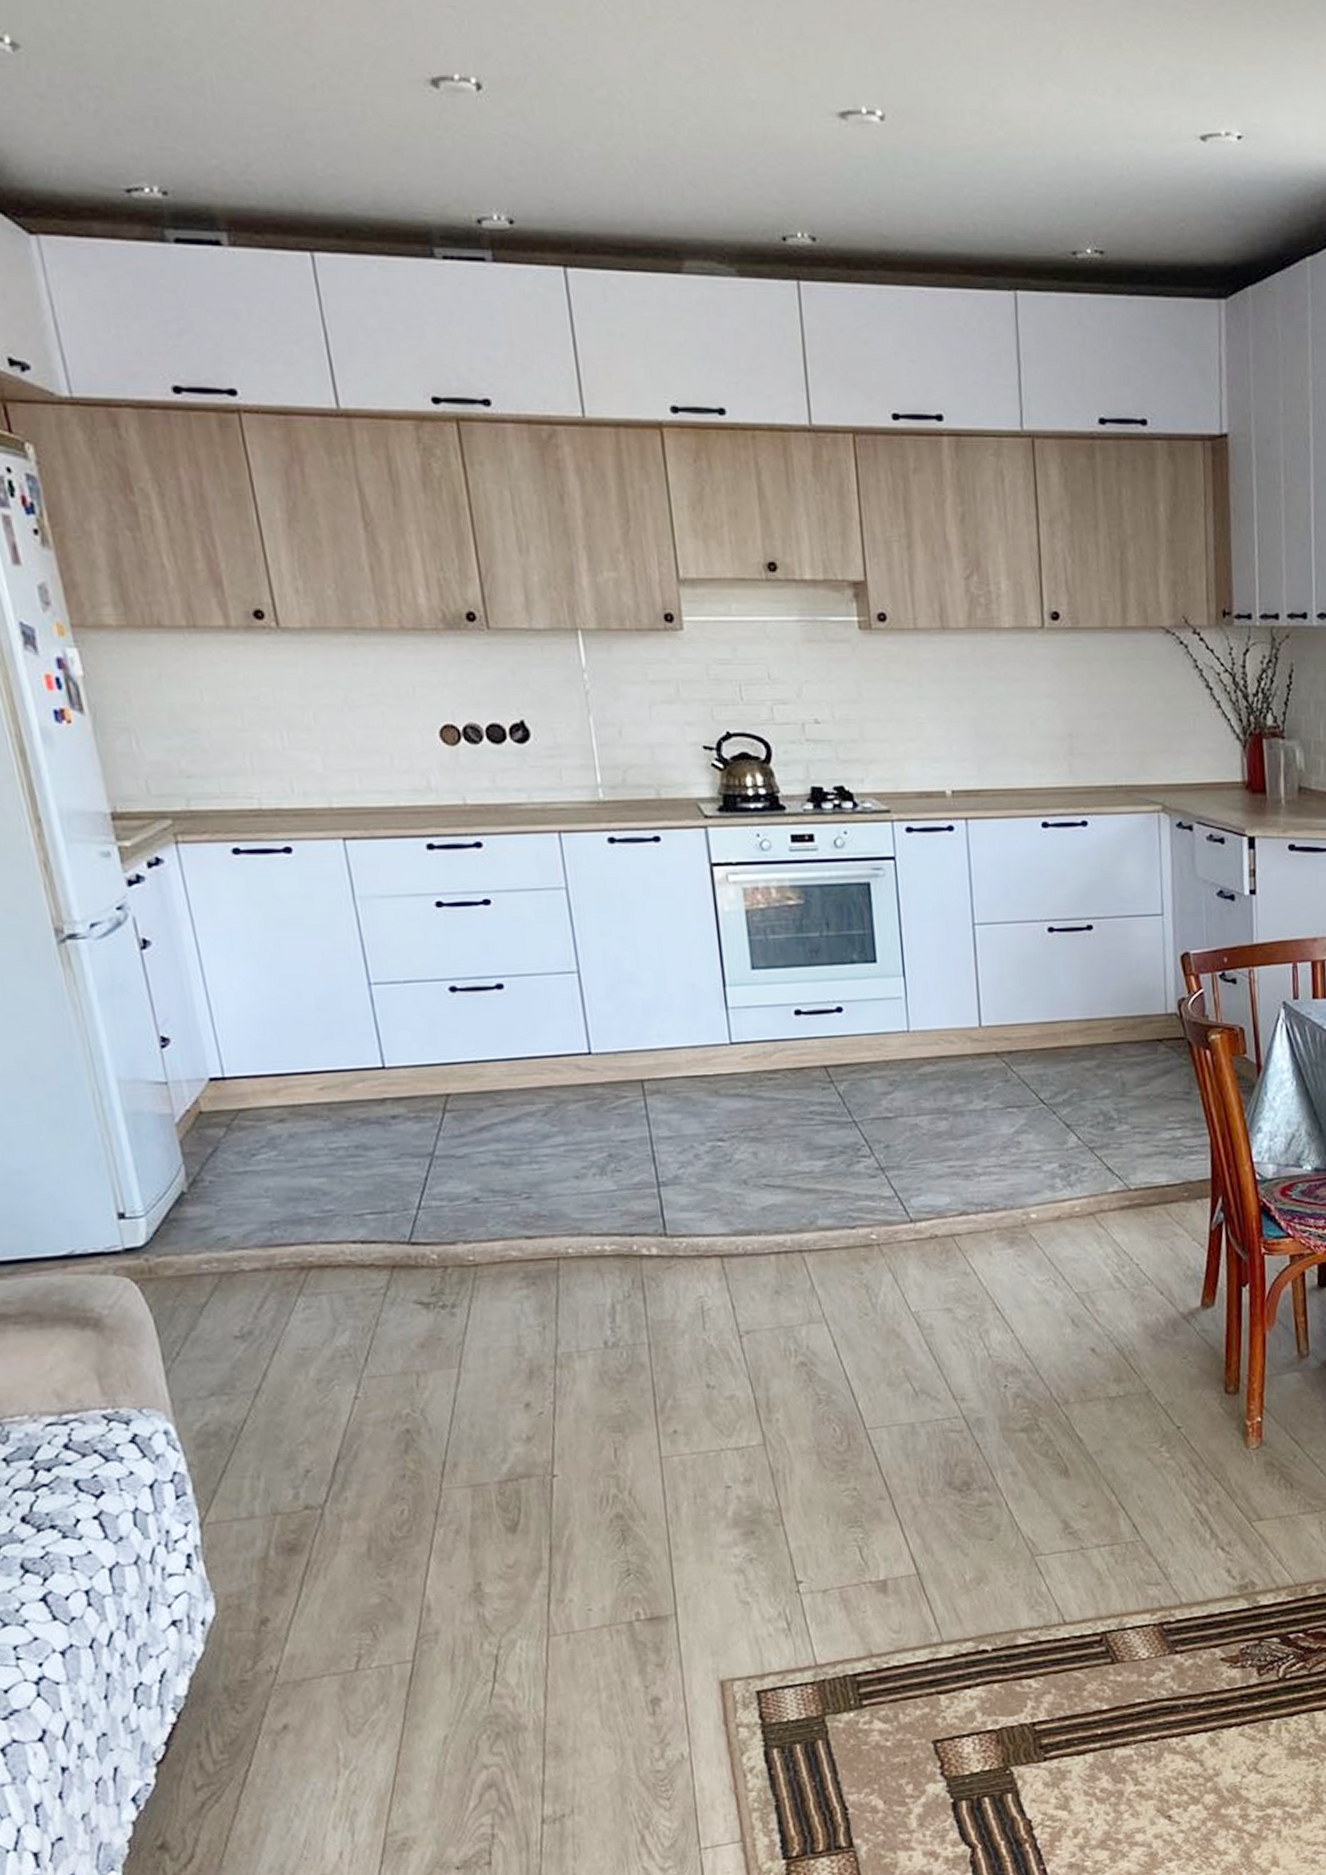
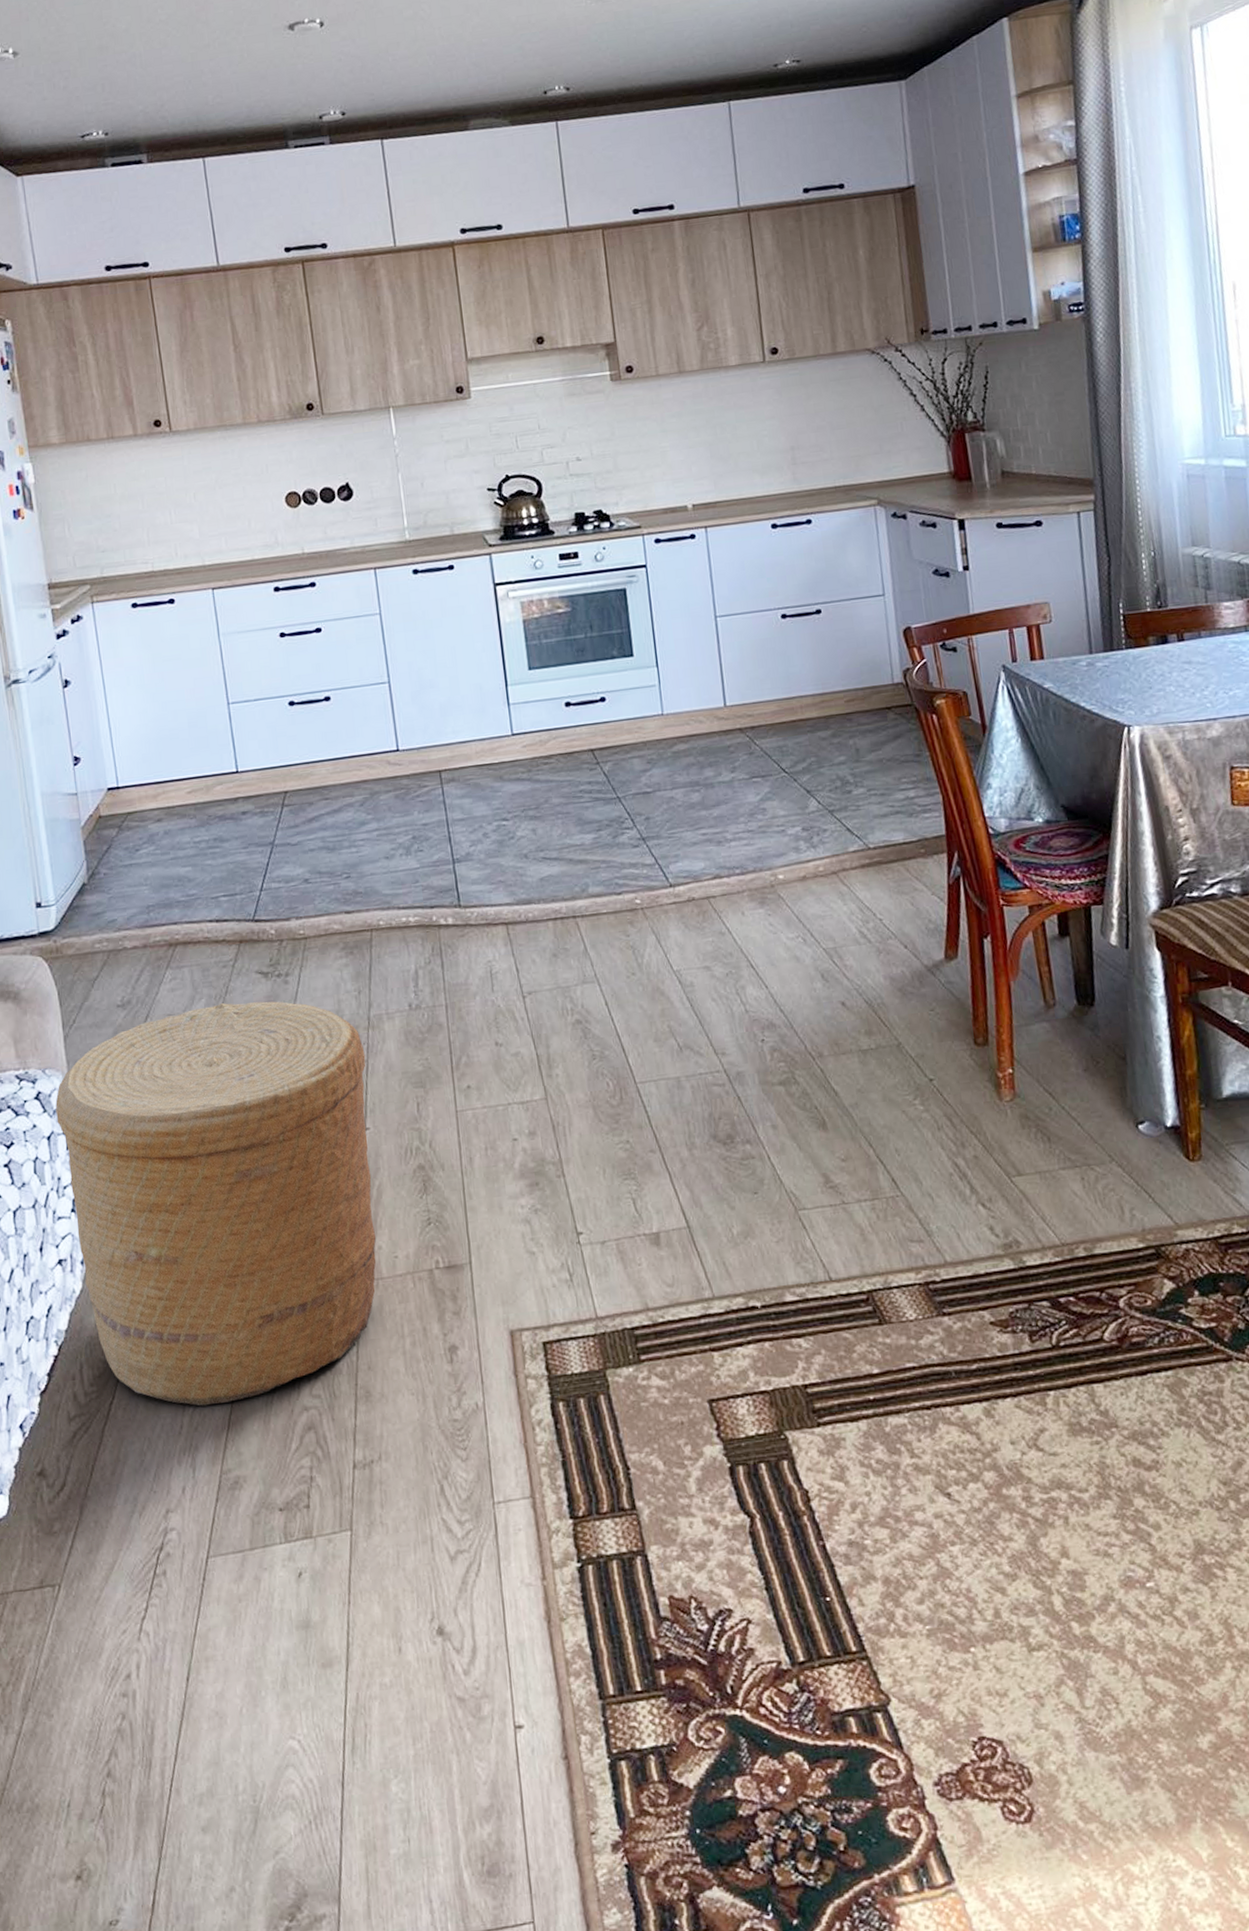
basket: none [157,1335,567,1770] -> present [55,1001,377,1407]

